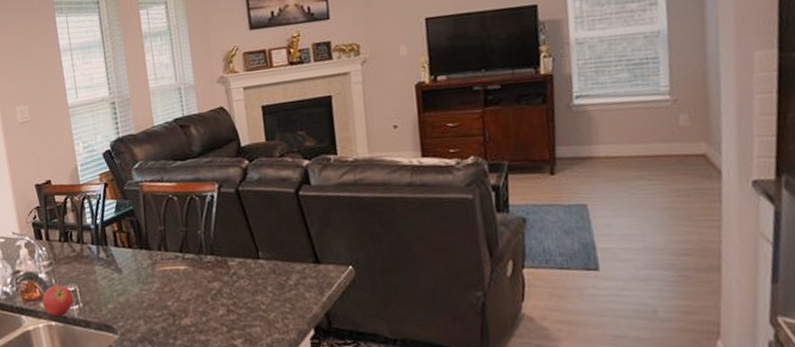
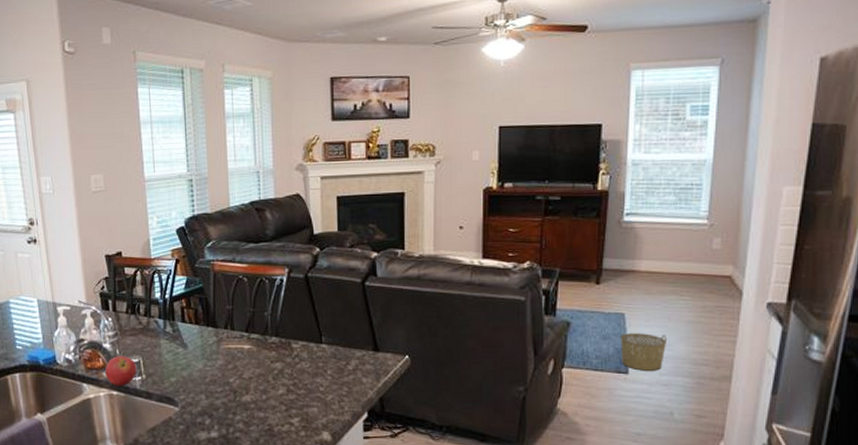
basket: none [584,224,640,266] -> present [620,333,666,371]

